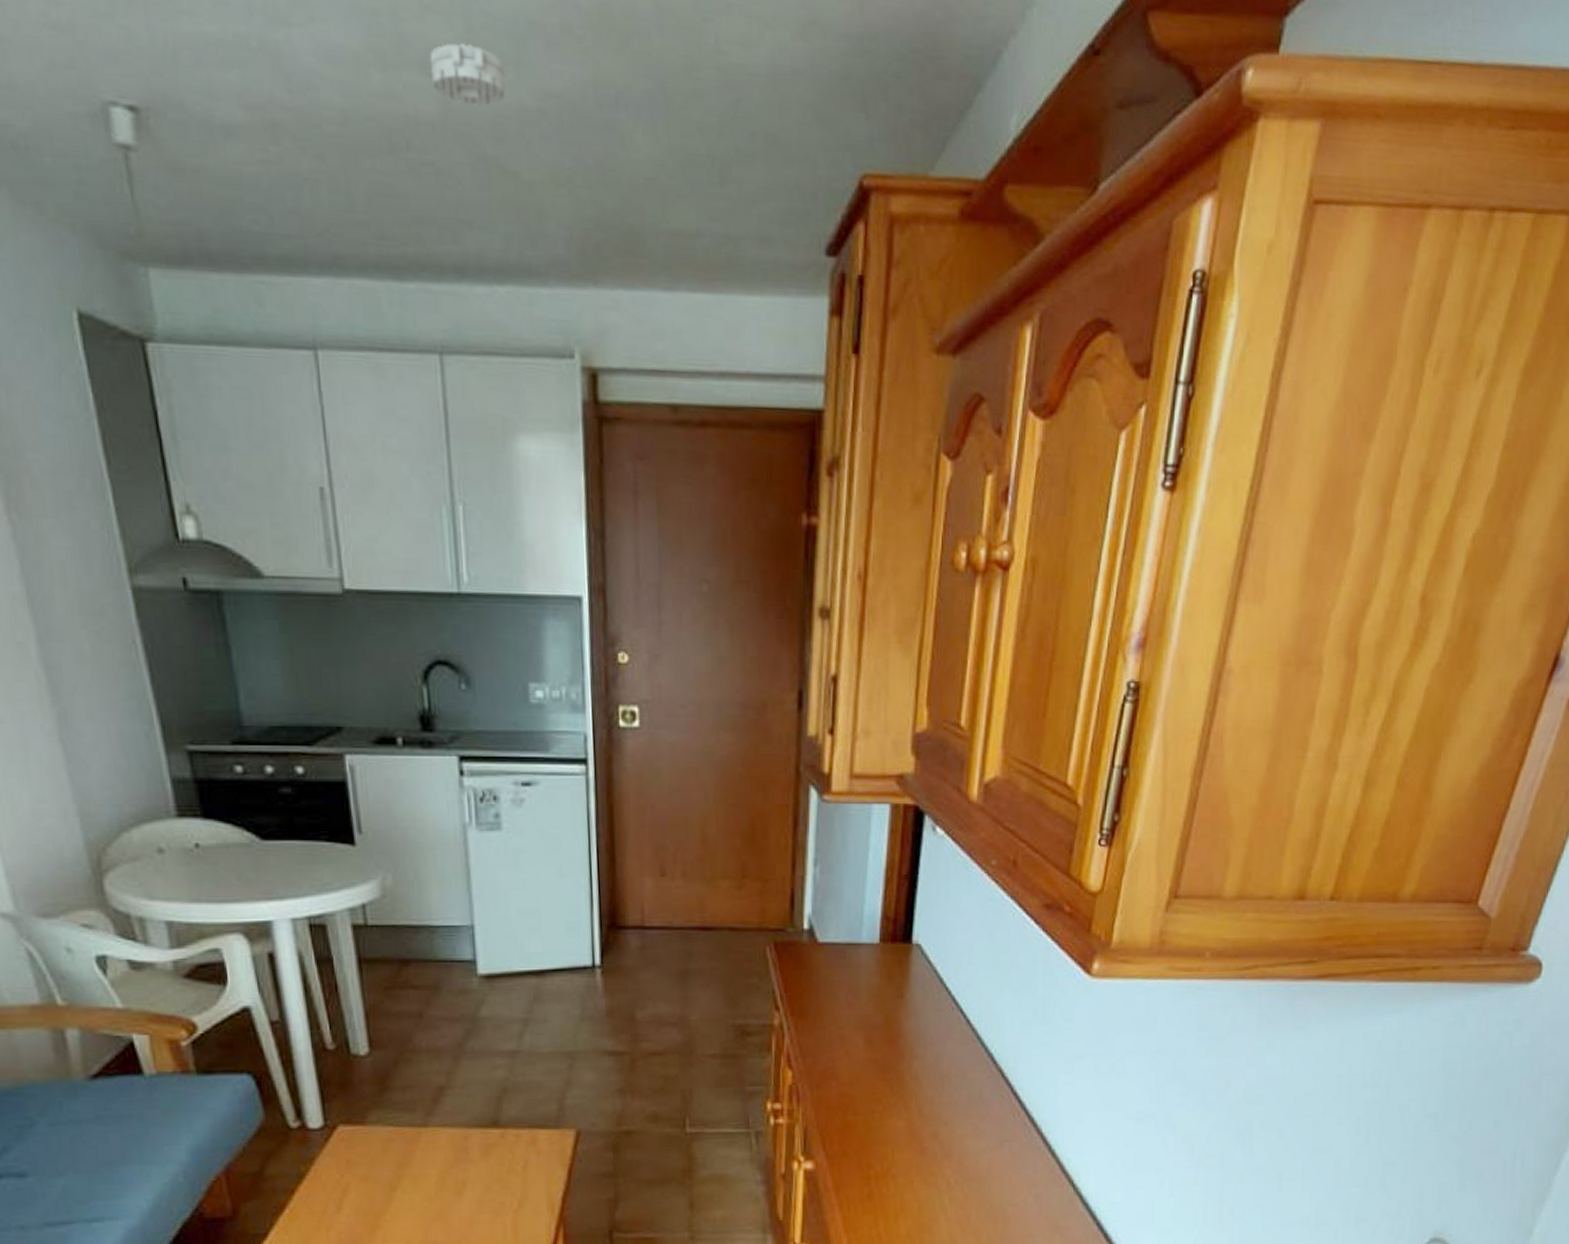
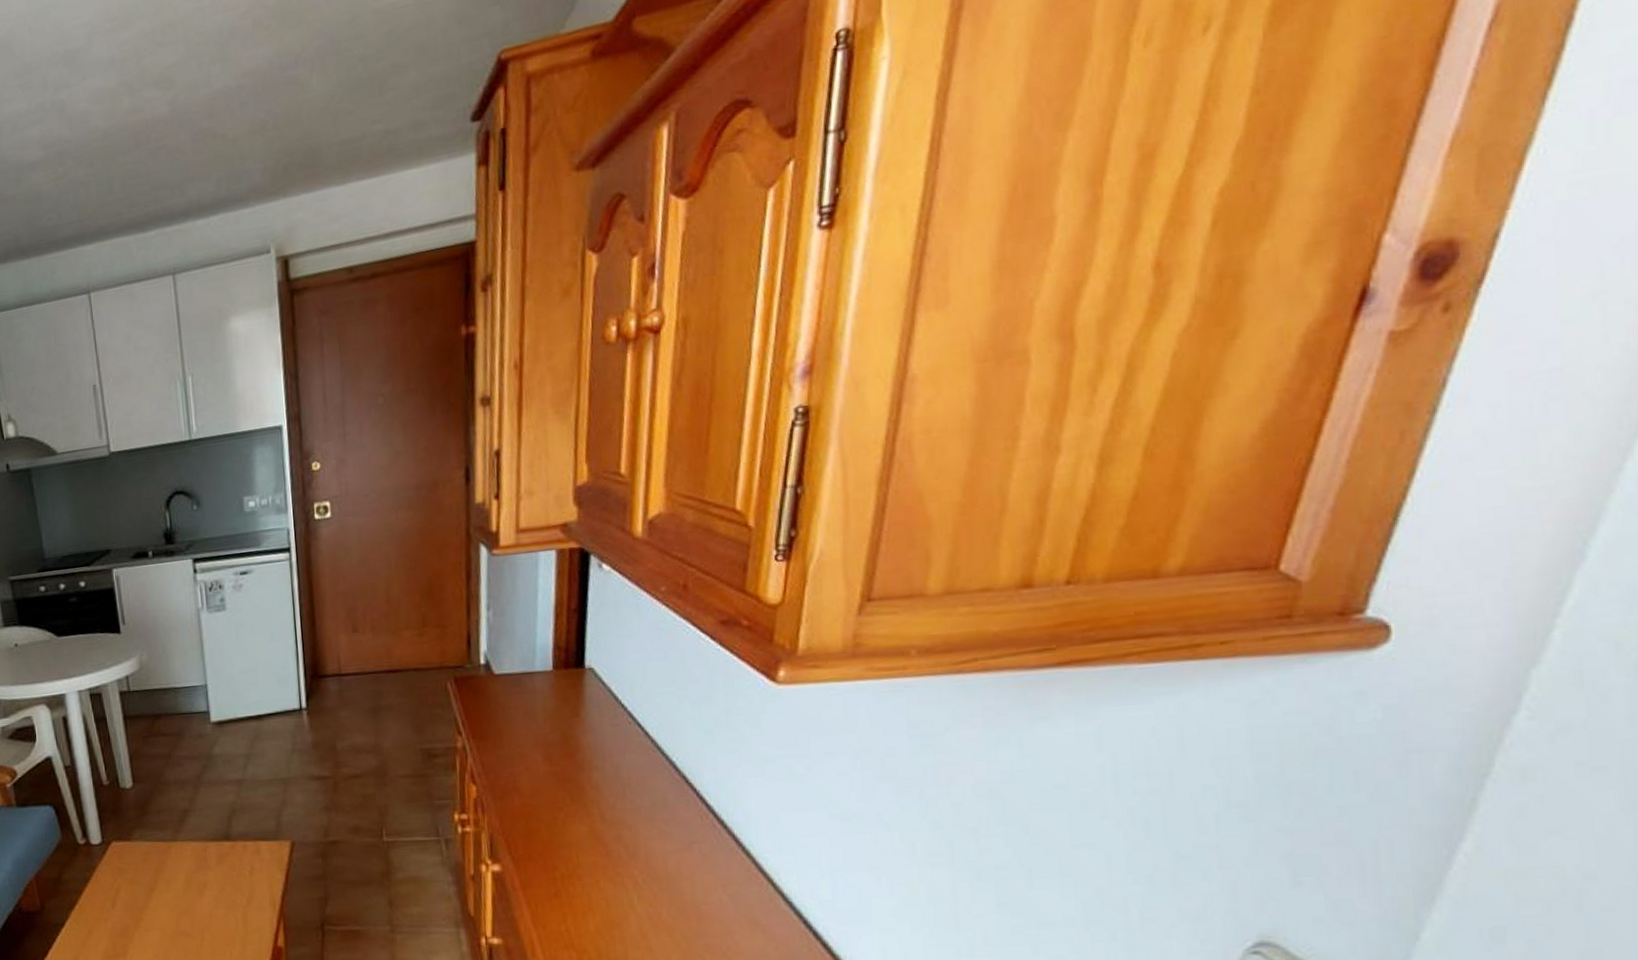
smoke detector: present [429,42,507,107] -> none [161,57,216,101]

